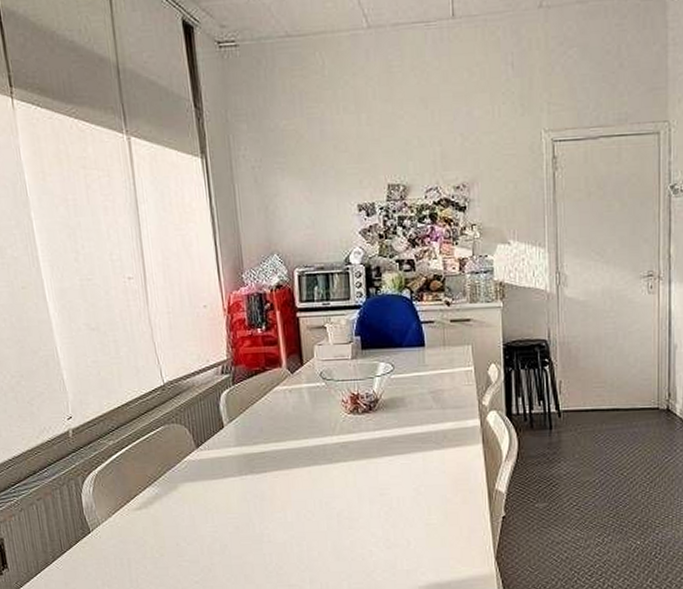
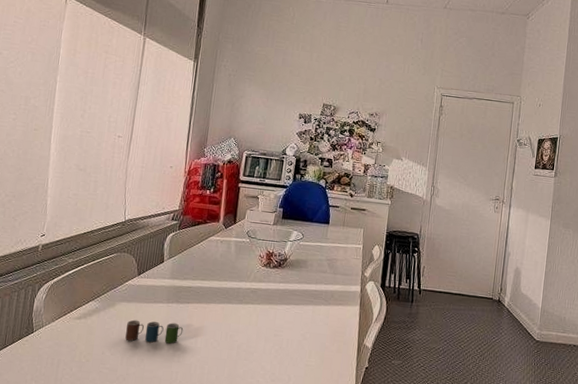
cup: none [197,498,267,526] -> present [125,319,184,344]

